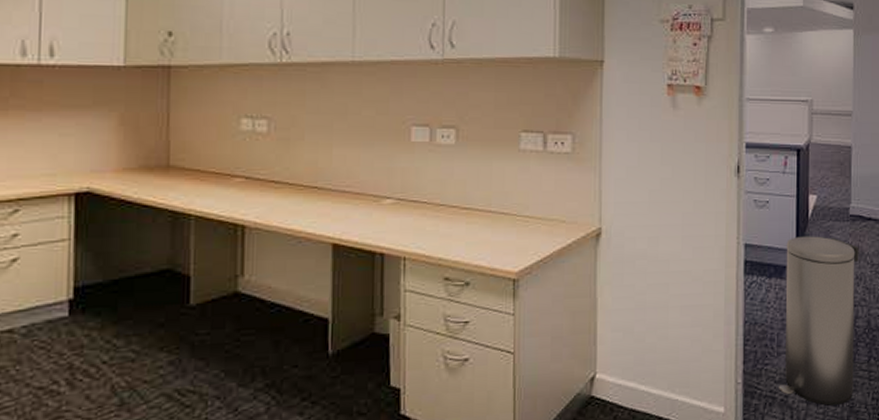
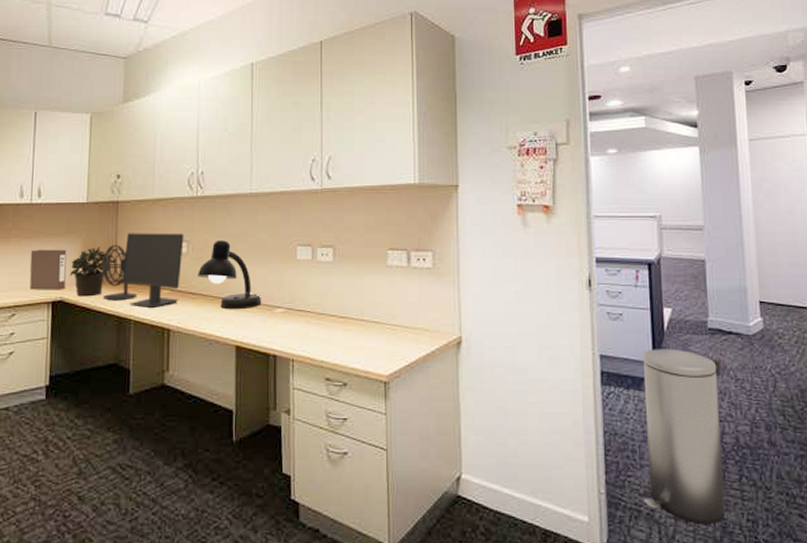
binder: none [40,126,95,179] -> present [30,249,67,290]
potted plant: none [100,123,170,187] -> present [69,246,117,297]
desk fan: none [145,121,200,192] -> present [100,245,138,301]
computer monitor: none [177,106,264,200] -> present [122,233,184,308]
desk lamp: none [282,118,367,201] -> present [198,241,262,310]

